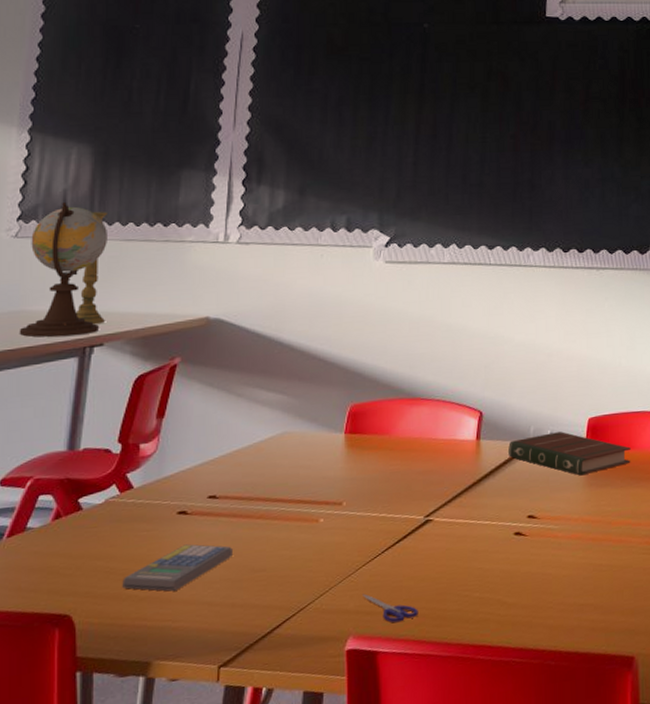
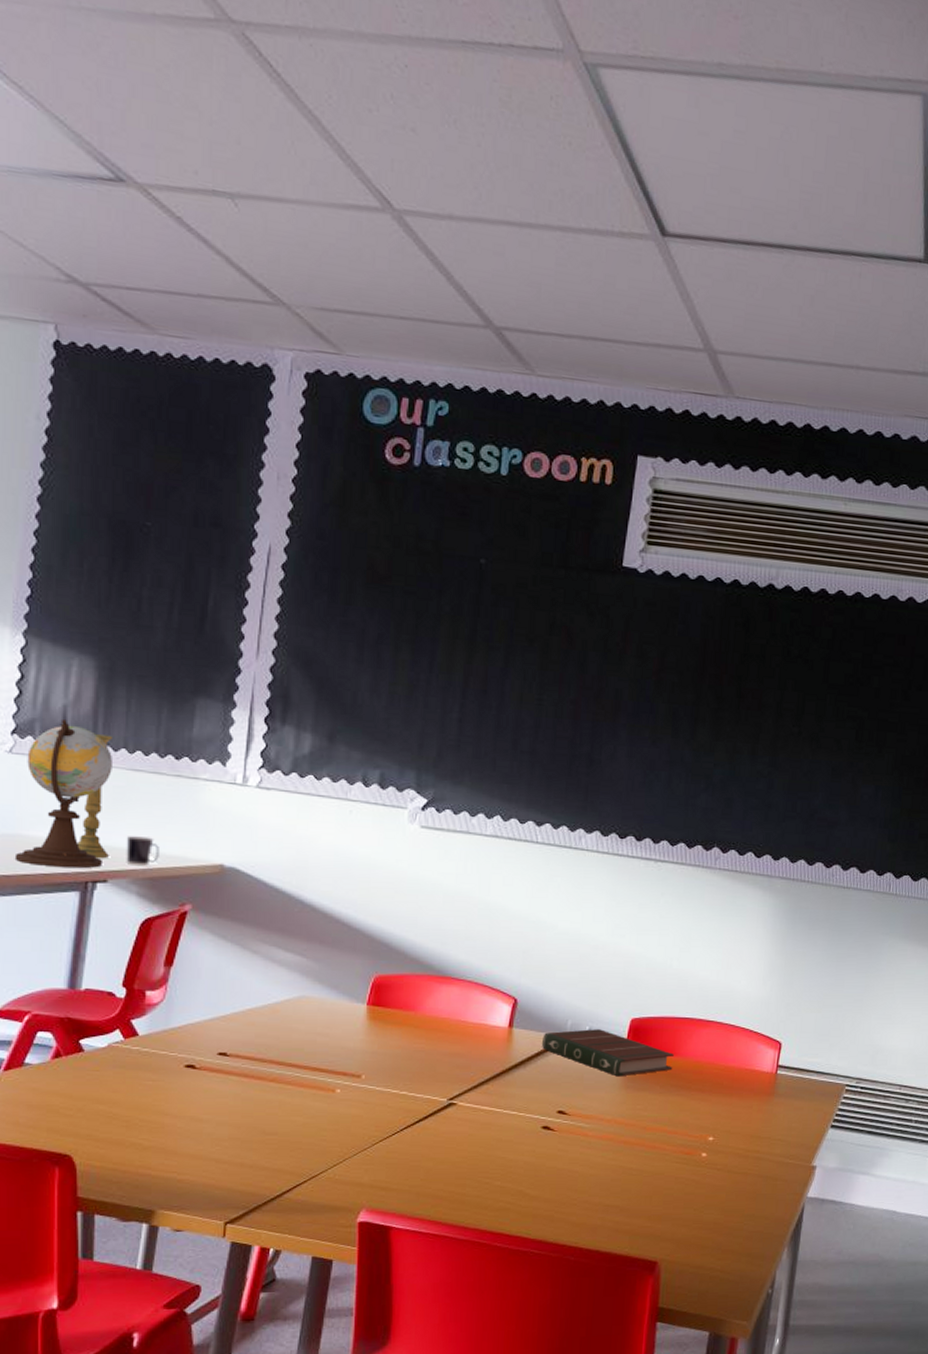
mug: none [120,299,151,328] -> present [126,836,159,867]
calculator: present [122,544,234,591] -> none [126,1099,244,1144]
scissors: present [363,593,418,623] -> none [378,1169,436,1201]

